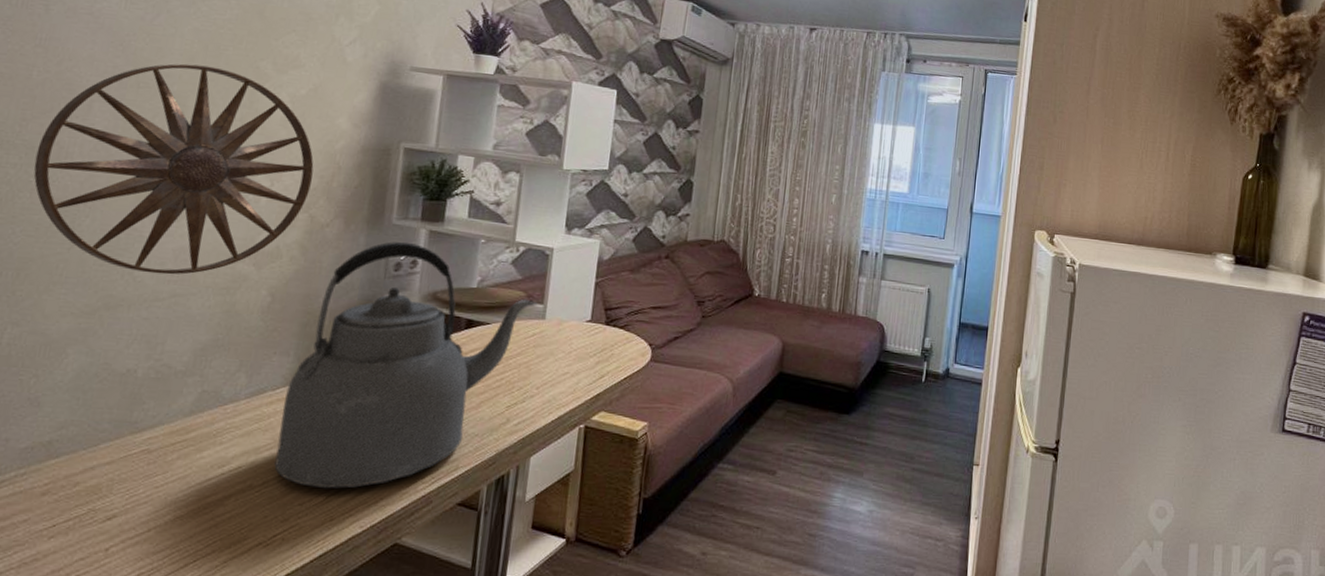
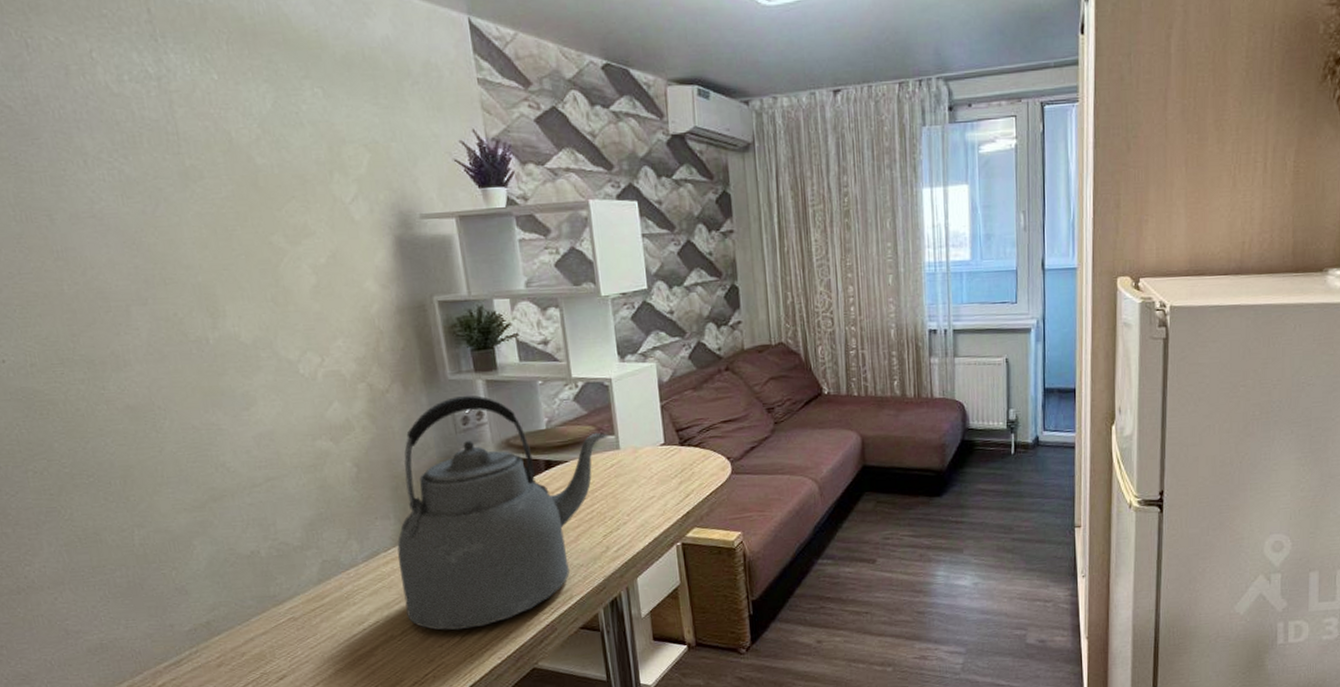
wall art: present [33,63,314,275] -> none [95,250,361,463]

